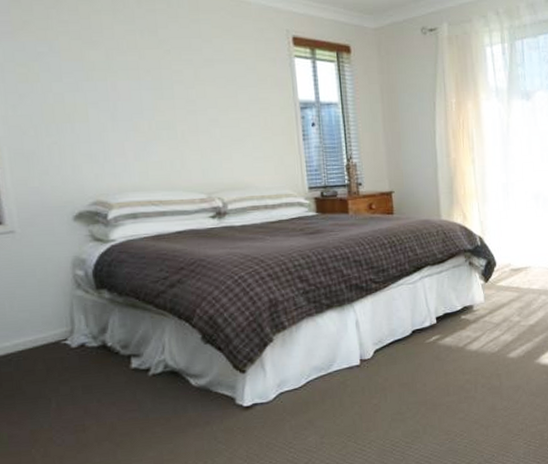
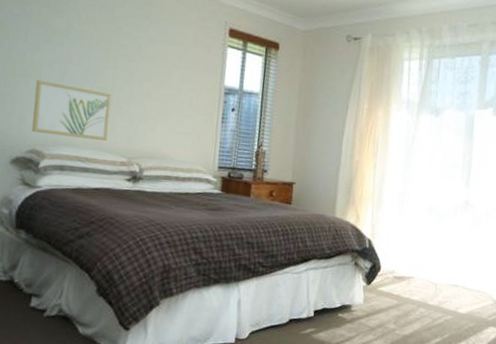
wall art: none [84,123,180,182] -> present [32,79,112,141]

